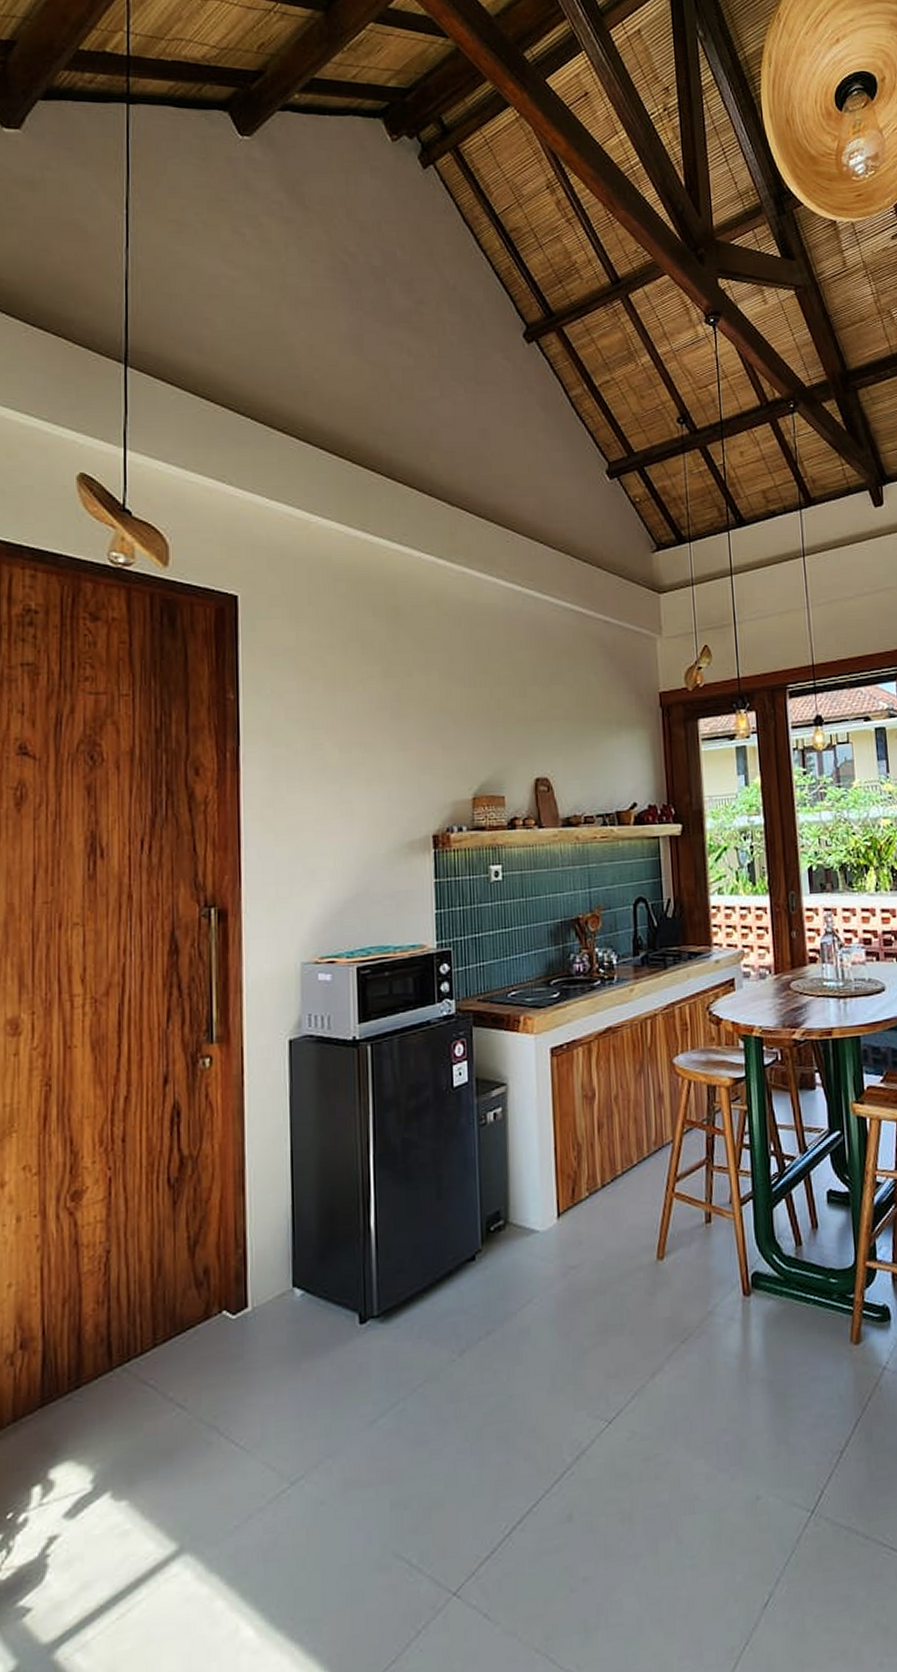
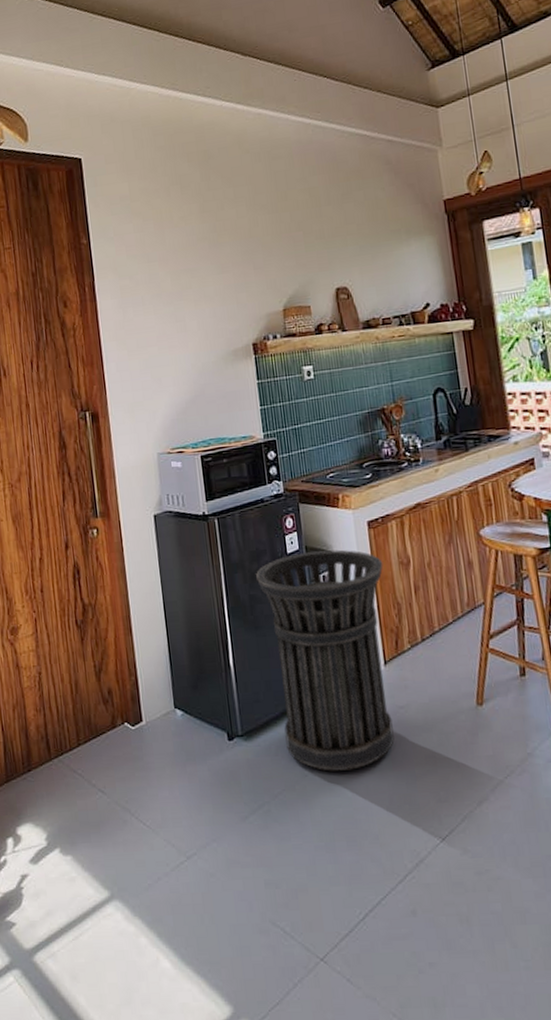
trash can: none [413,1081,565,1353] -> present [256,549,395,771]

